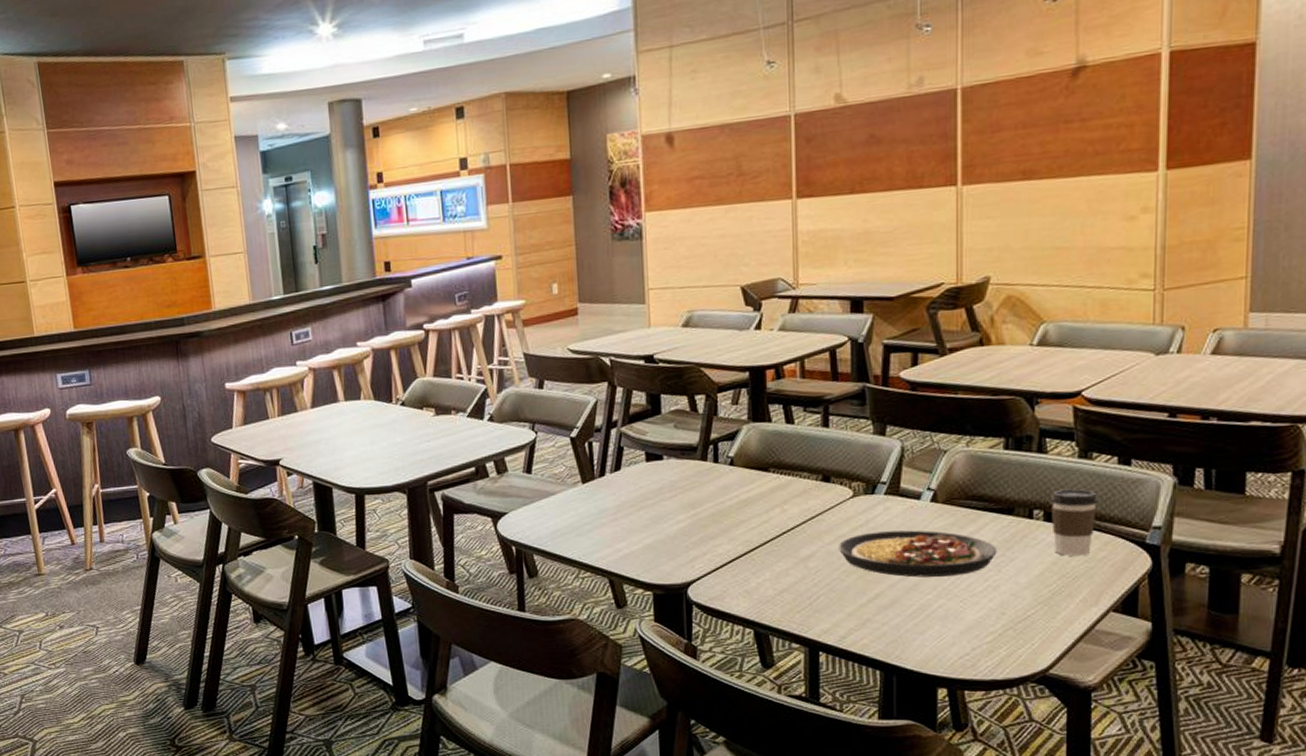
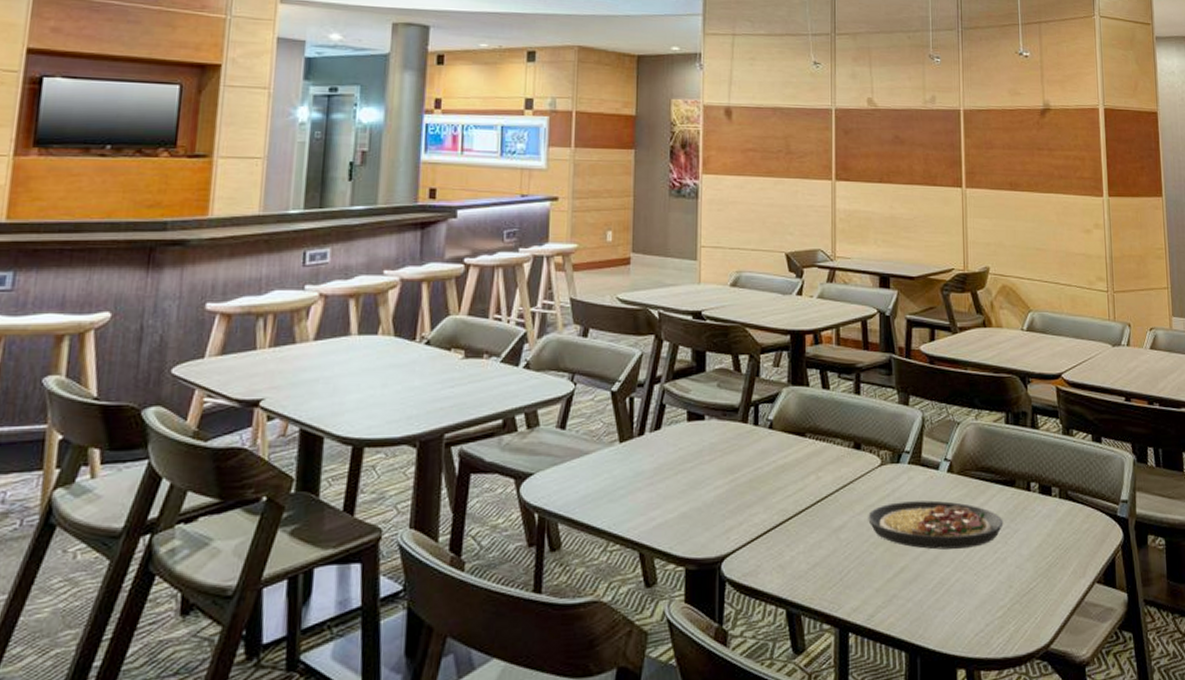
coffee cup: present [1050,488,1099,557] -> none [1043,463,1080,529]

